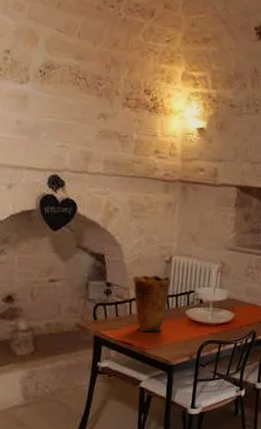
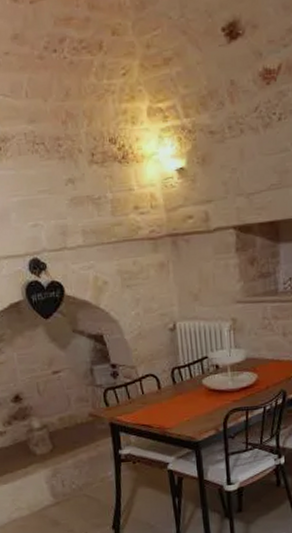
vase: present [132,275,171,332] -> none [138,345,180,410]

